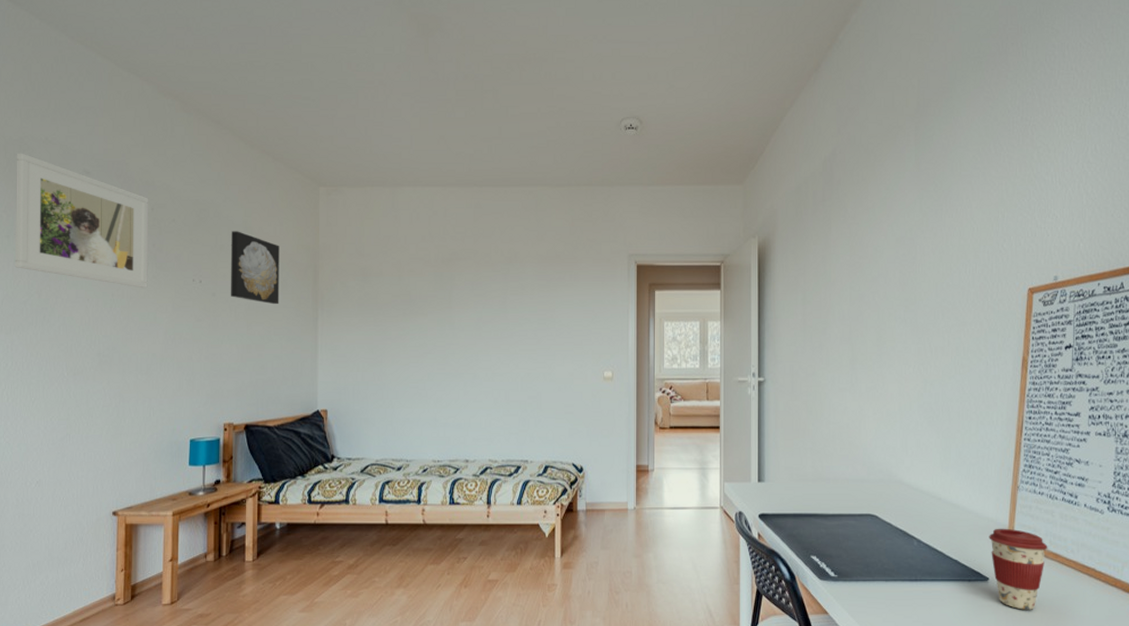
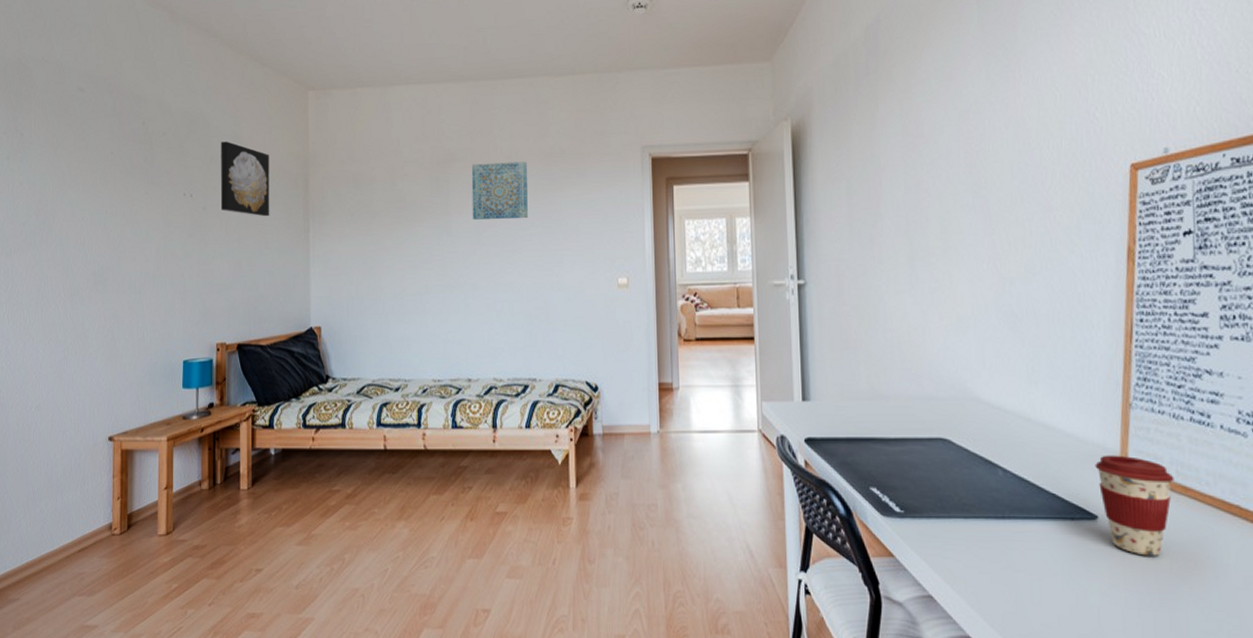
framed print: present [14,153,149,289] -> none [14,74,140,205]
wall art: none [473,263,526,316] -> present [471,161,528,221]

